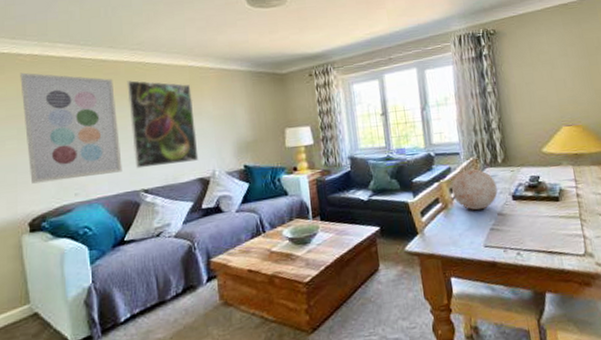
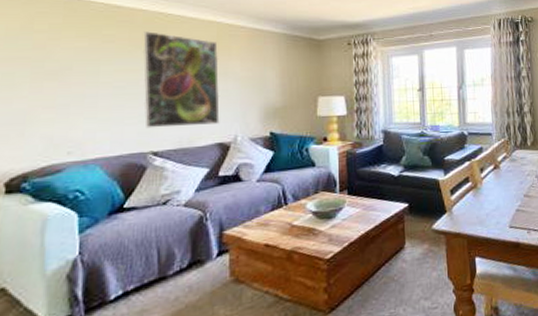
wall art: present [20,72,123,184] -> none [11,10,130,138]
decorative ball: present [451,169,498,211] -> none [482,150,525,191]

